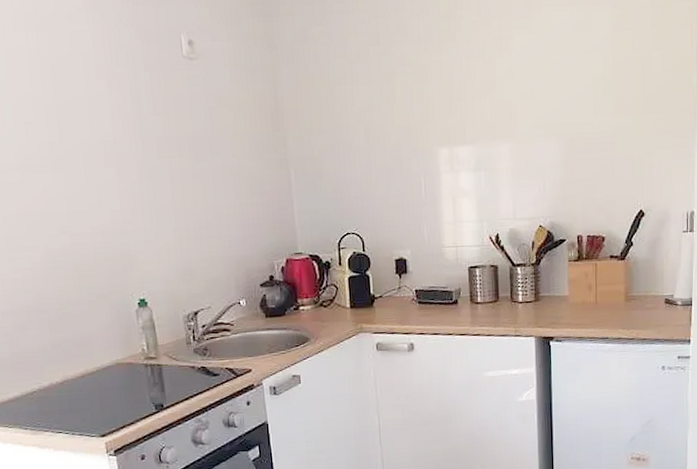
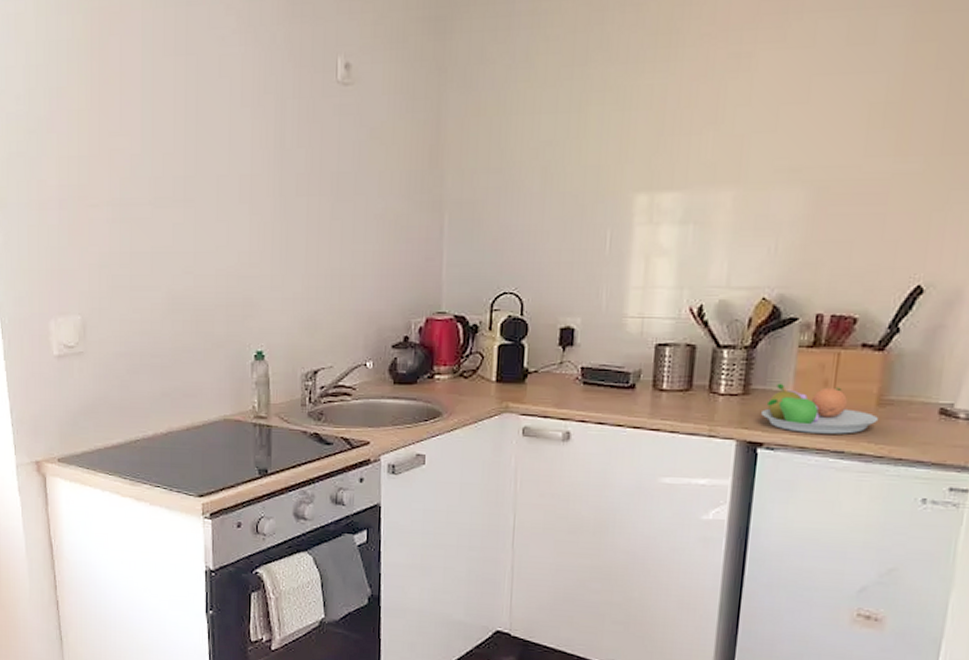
fruit bowl: none [550,289,628,326] -> present [761,383,879,434]

